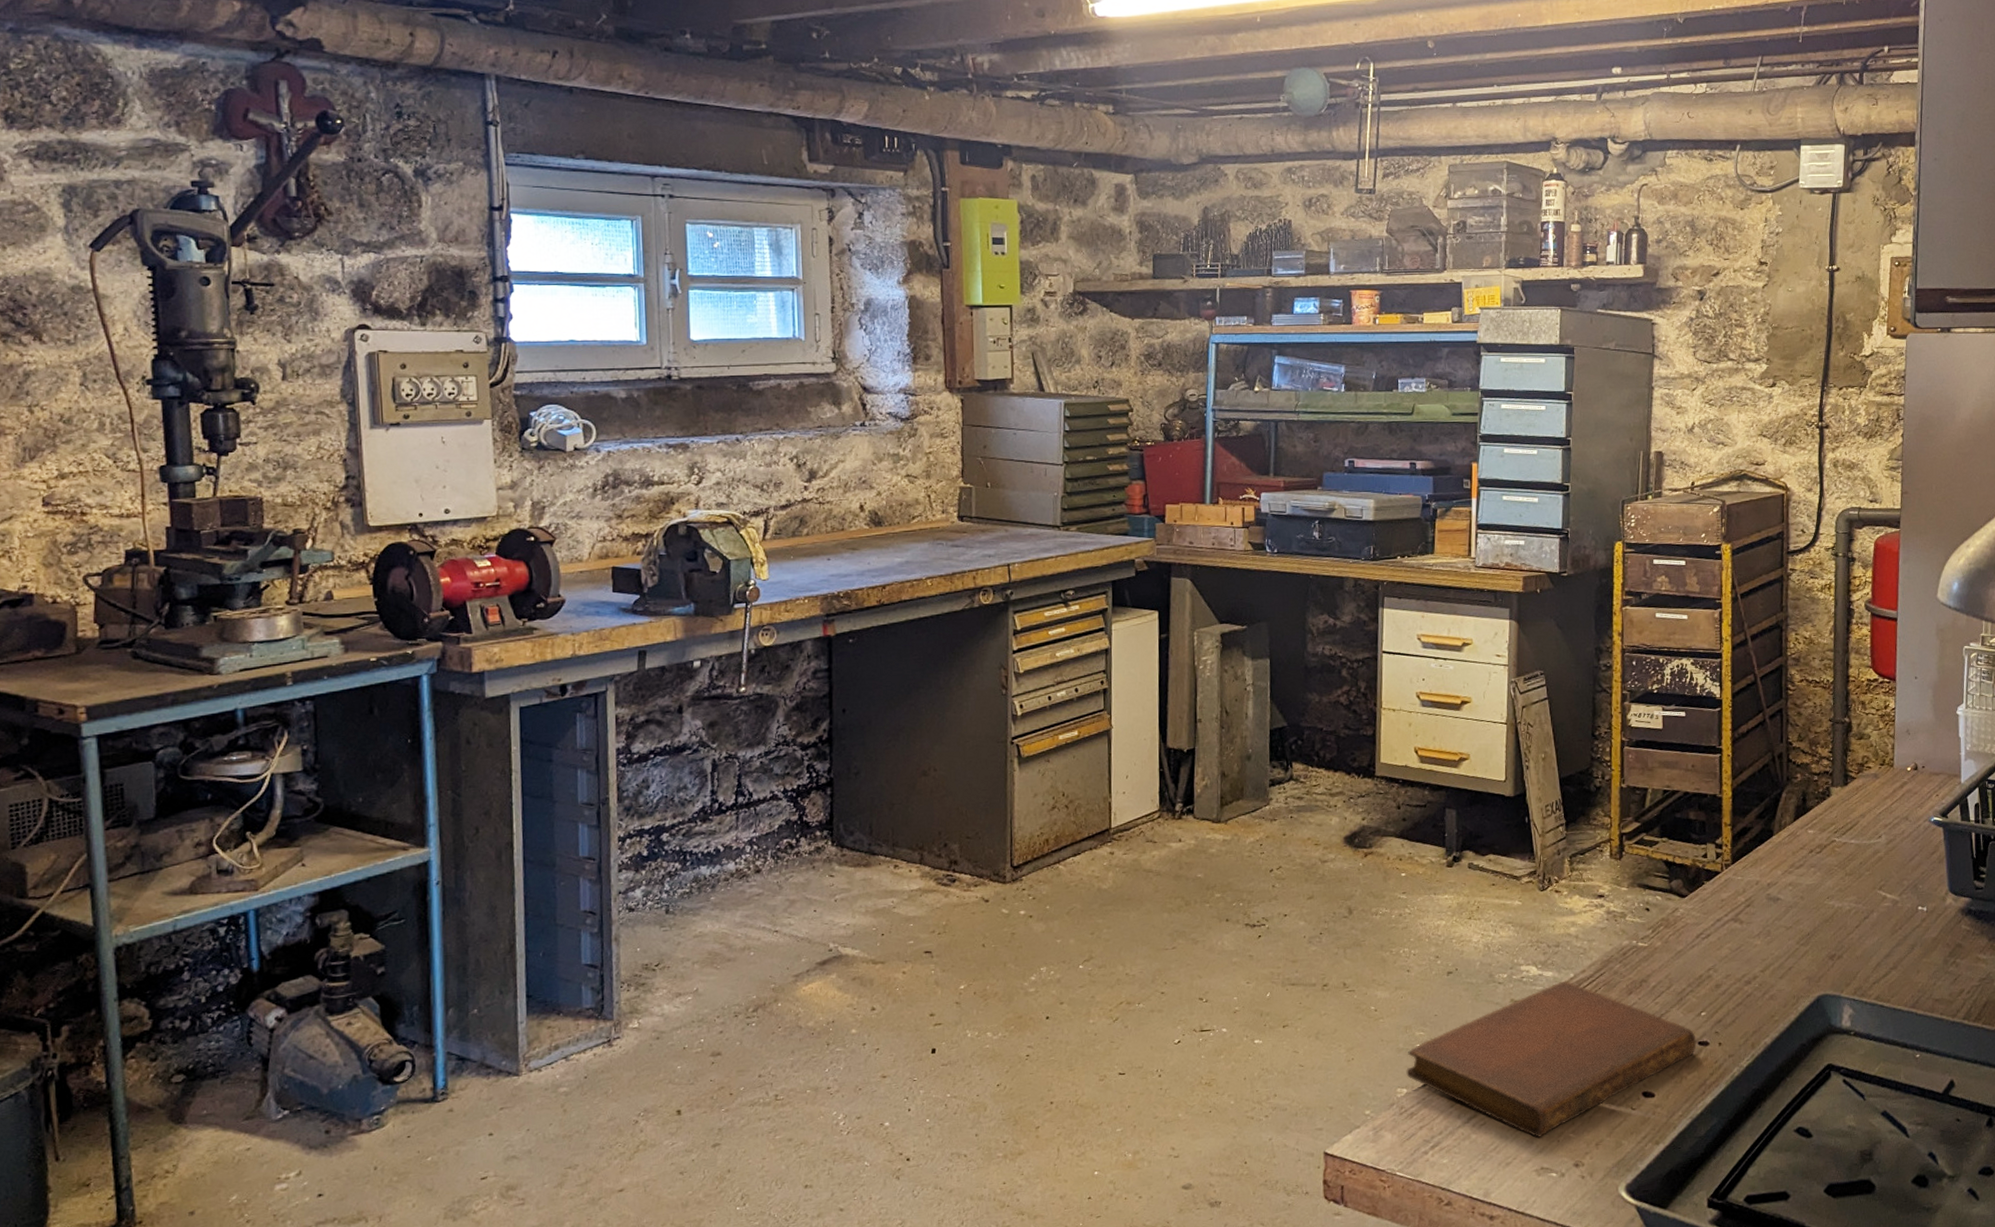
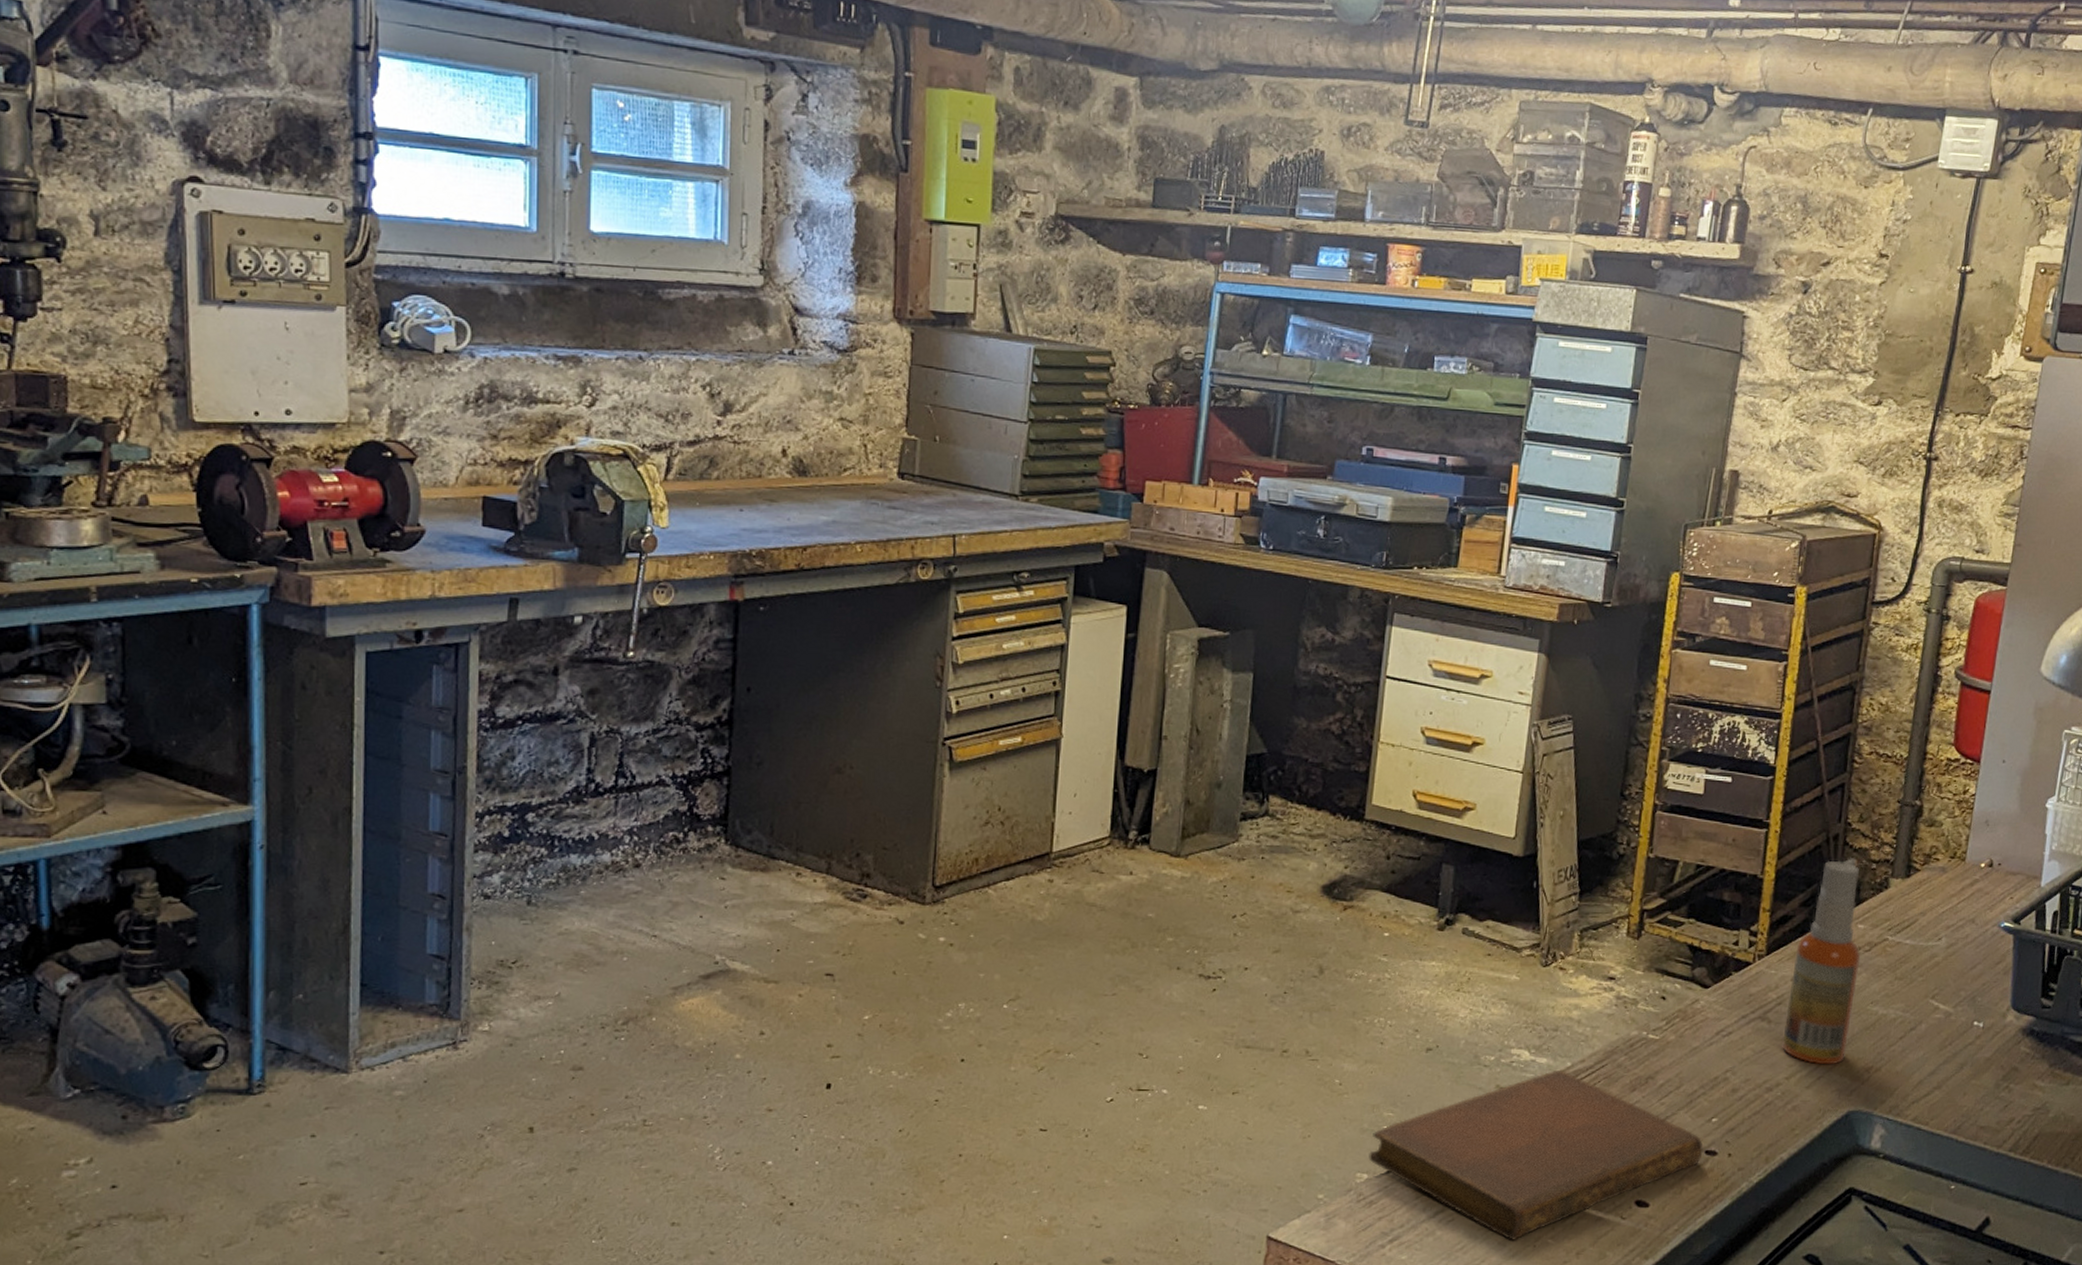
spray bottle: none [1754,772,1814,957] -> present [1782,858,1861,1065]

